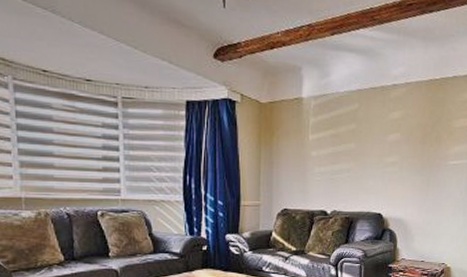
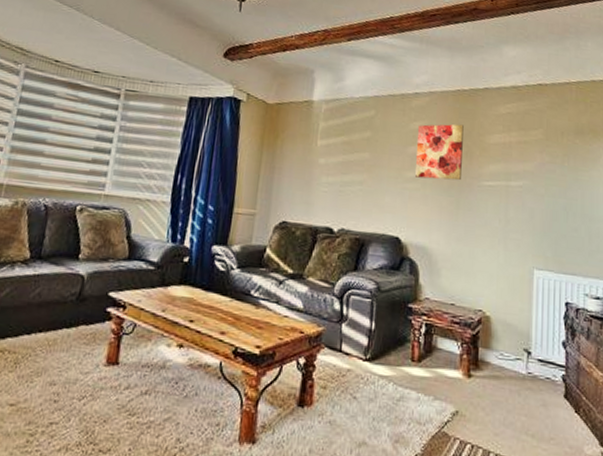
wall art: none [393,112,435,163] -> present [414,124,464,181]

